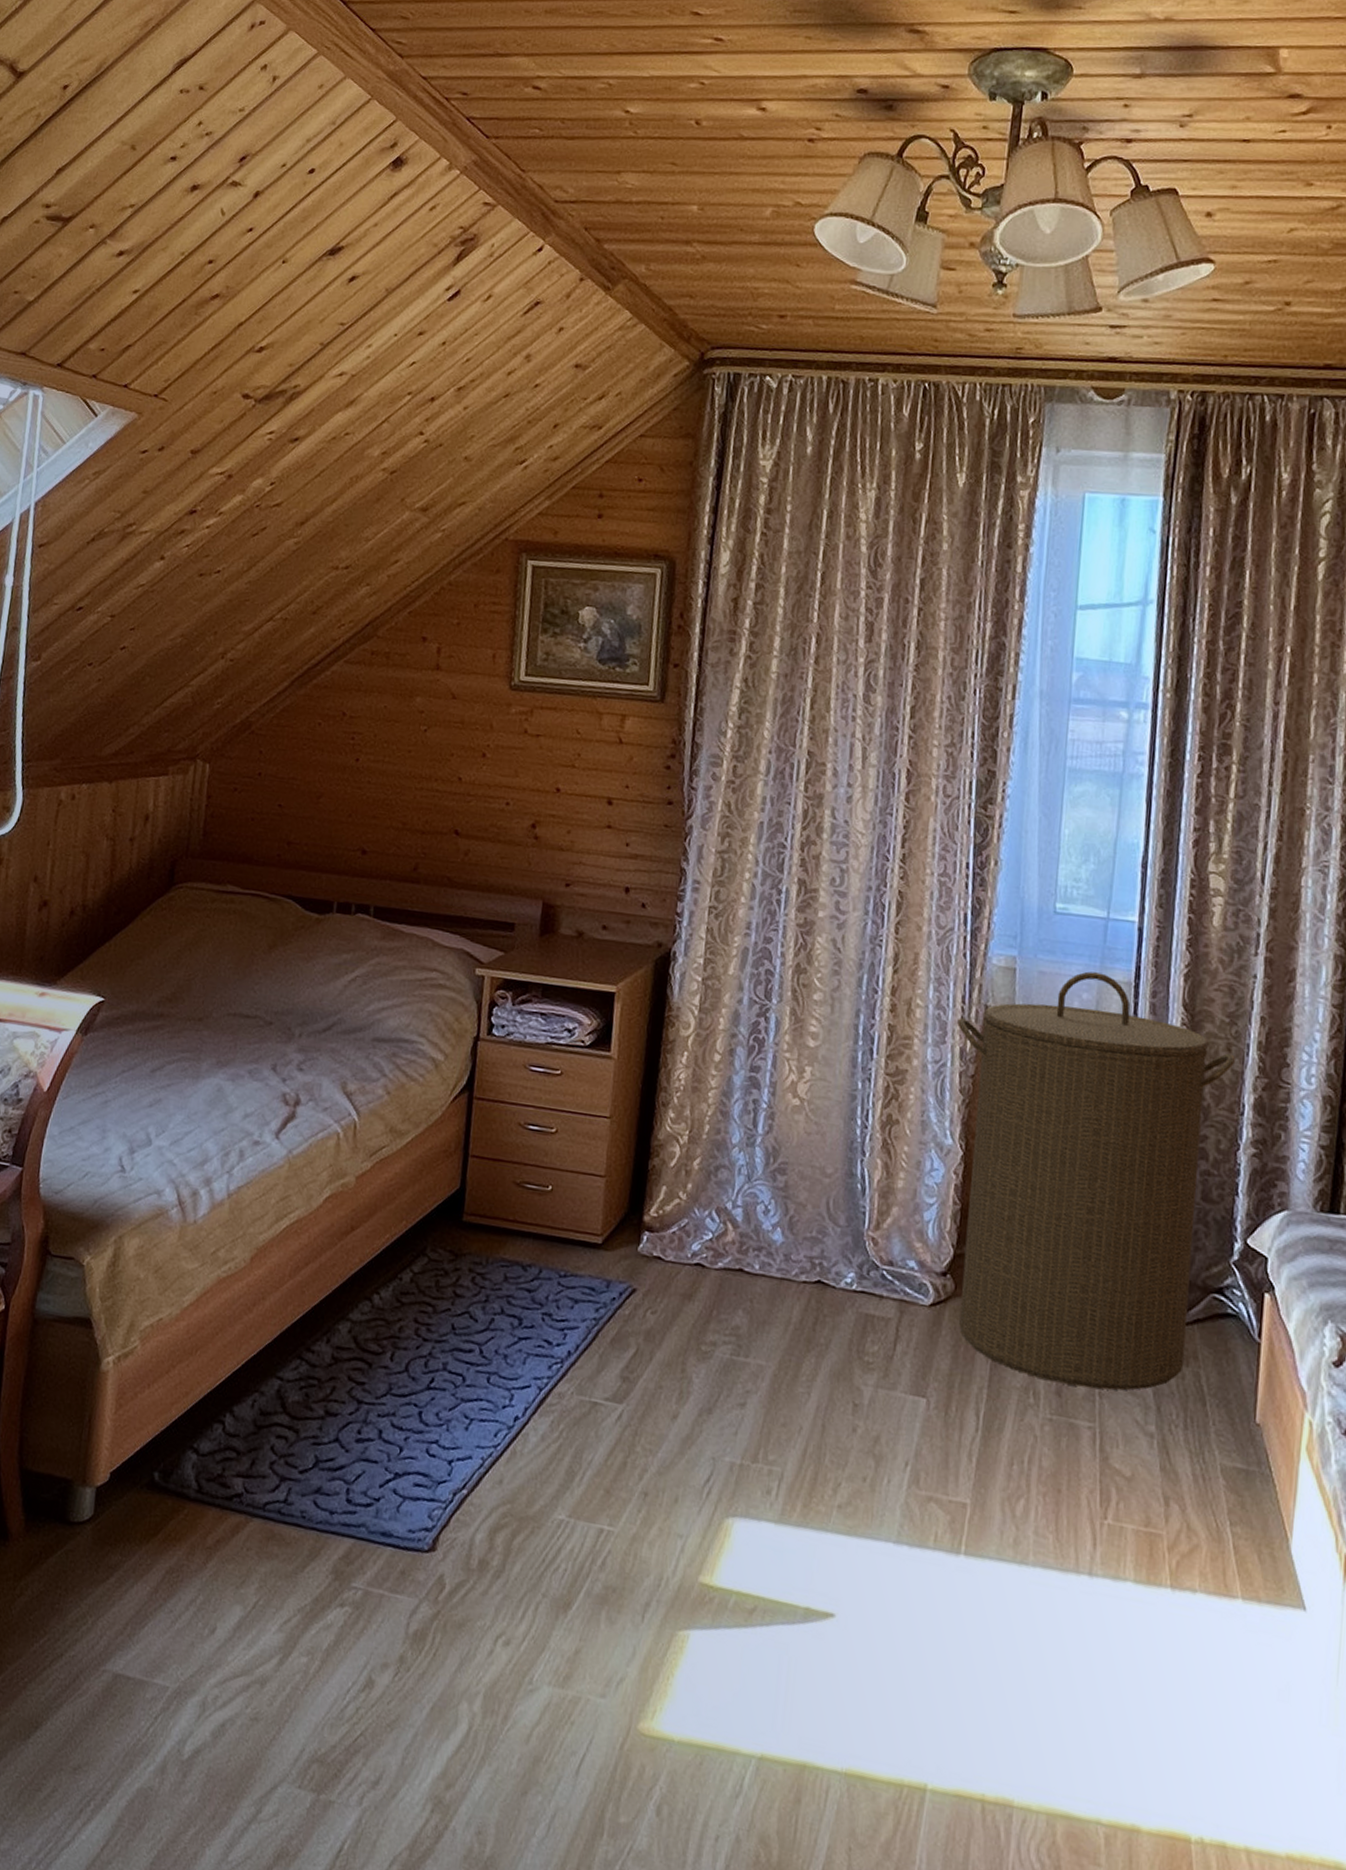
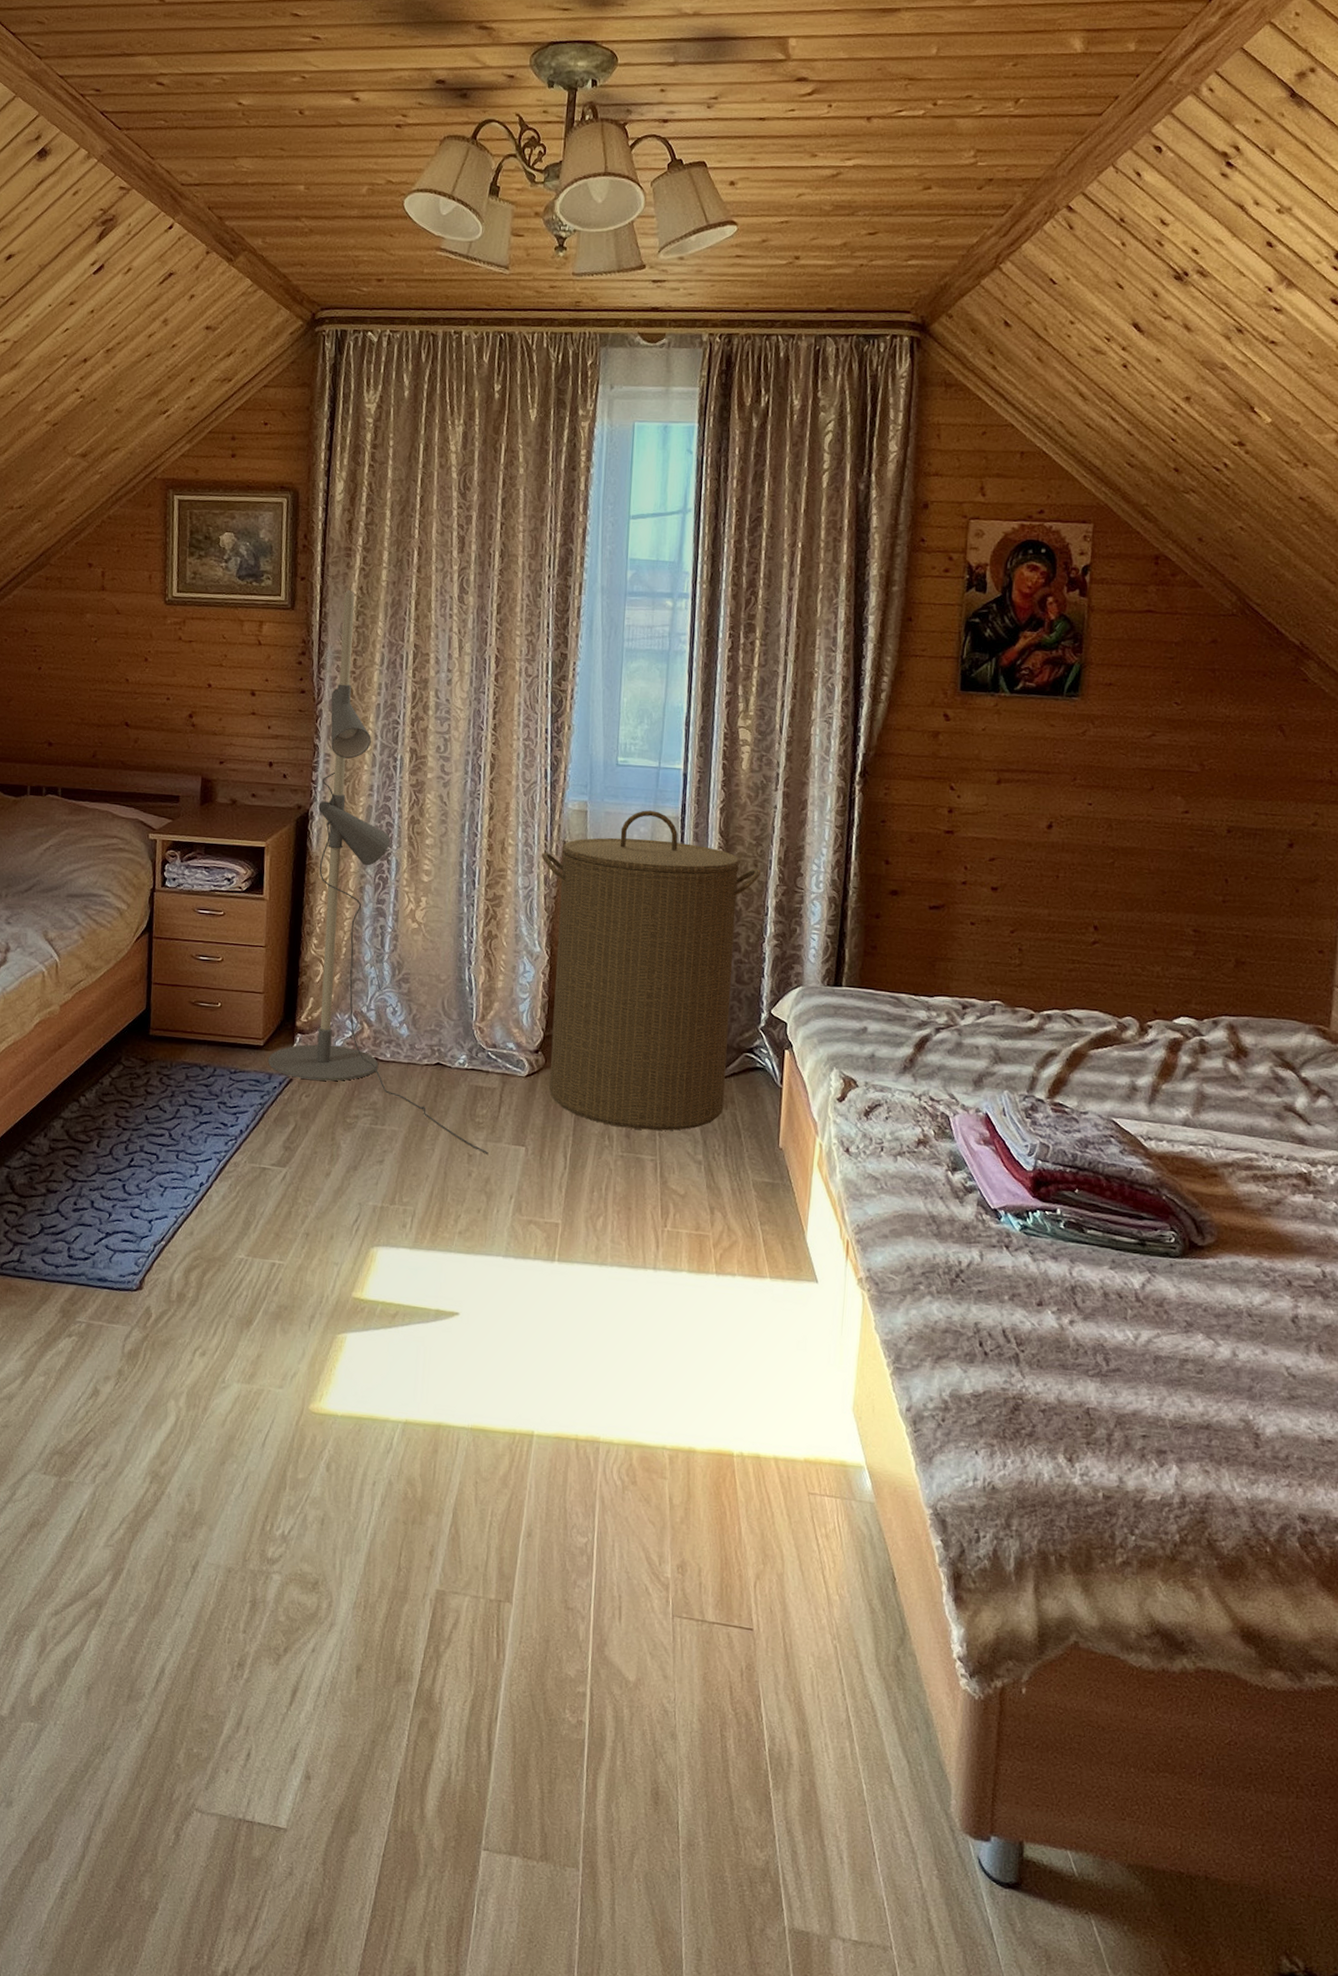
floor lamp: none [607,682,880,1405] -> present [268,590,489,1155]

